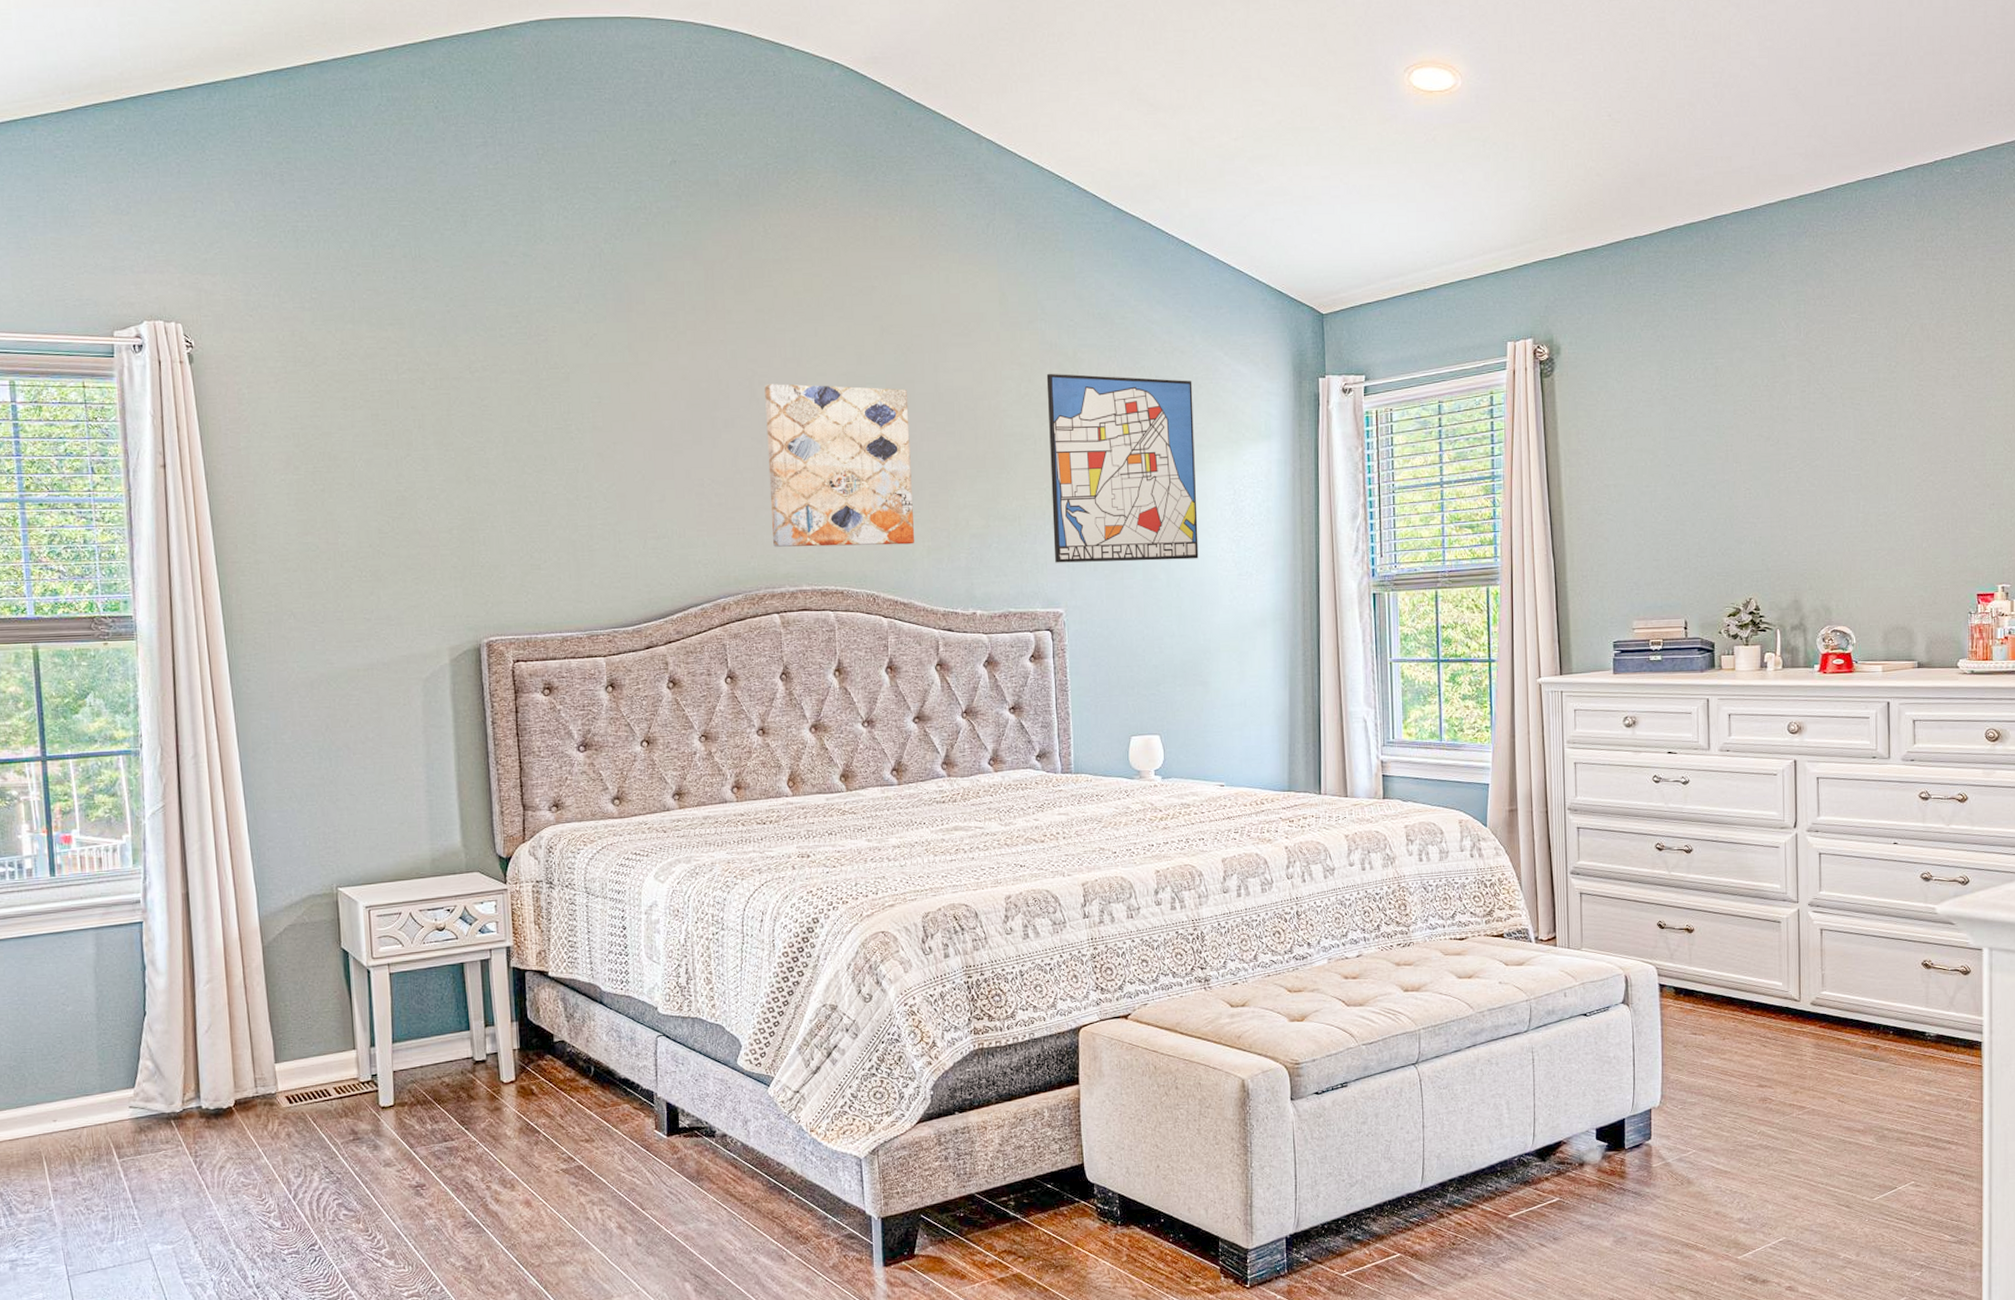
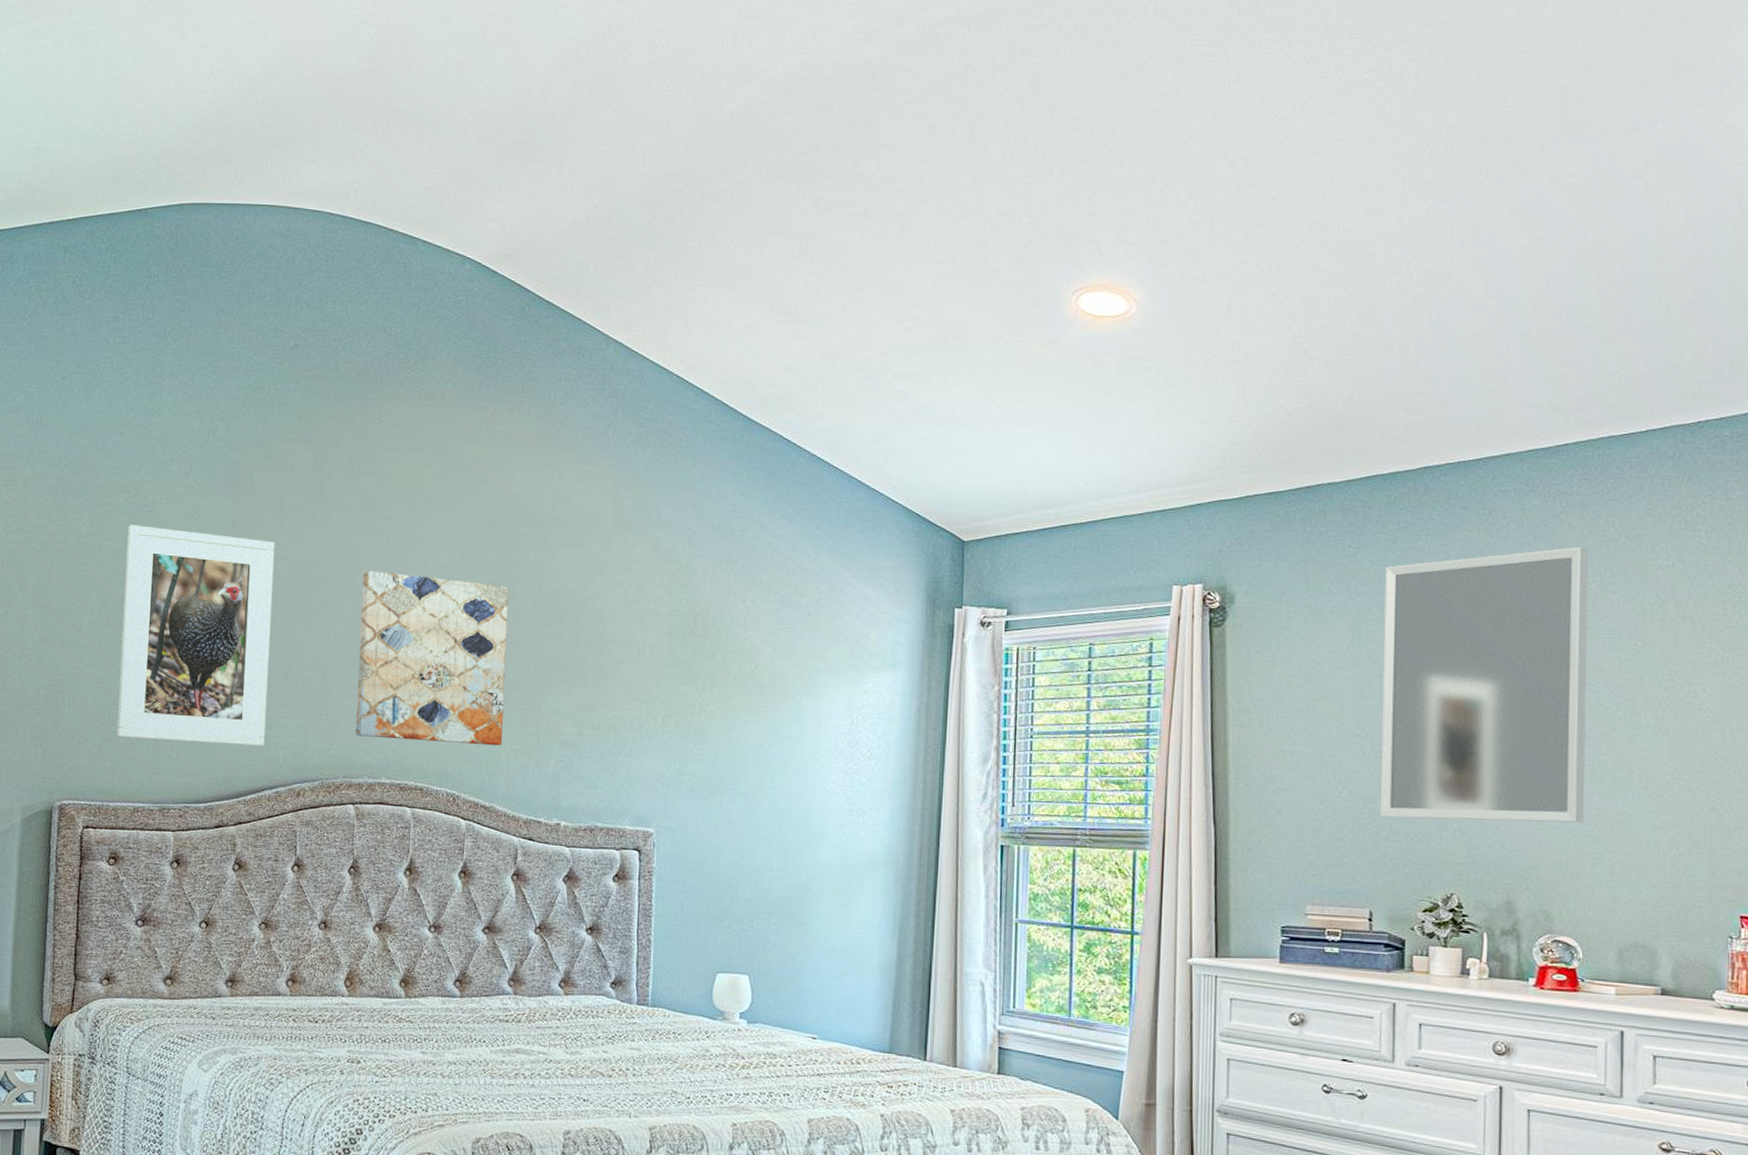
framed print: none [524,355,685,570] -> present [117,524,275,747]
wall art: present [1046,373,1199,563] -> none [649,581,814,789]
home mirror: none [1685,281,1854,537] -> present [1379,546,1589,823]

